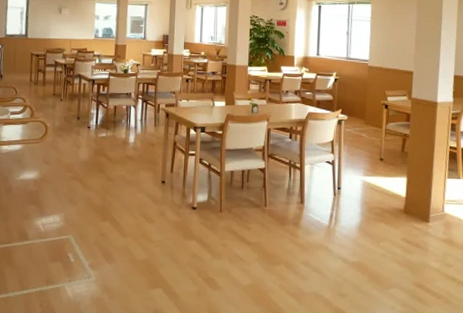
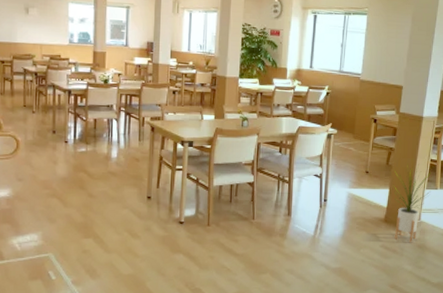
house plant: none [411,151,452,237] -> present [393,164,431,243]

